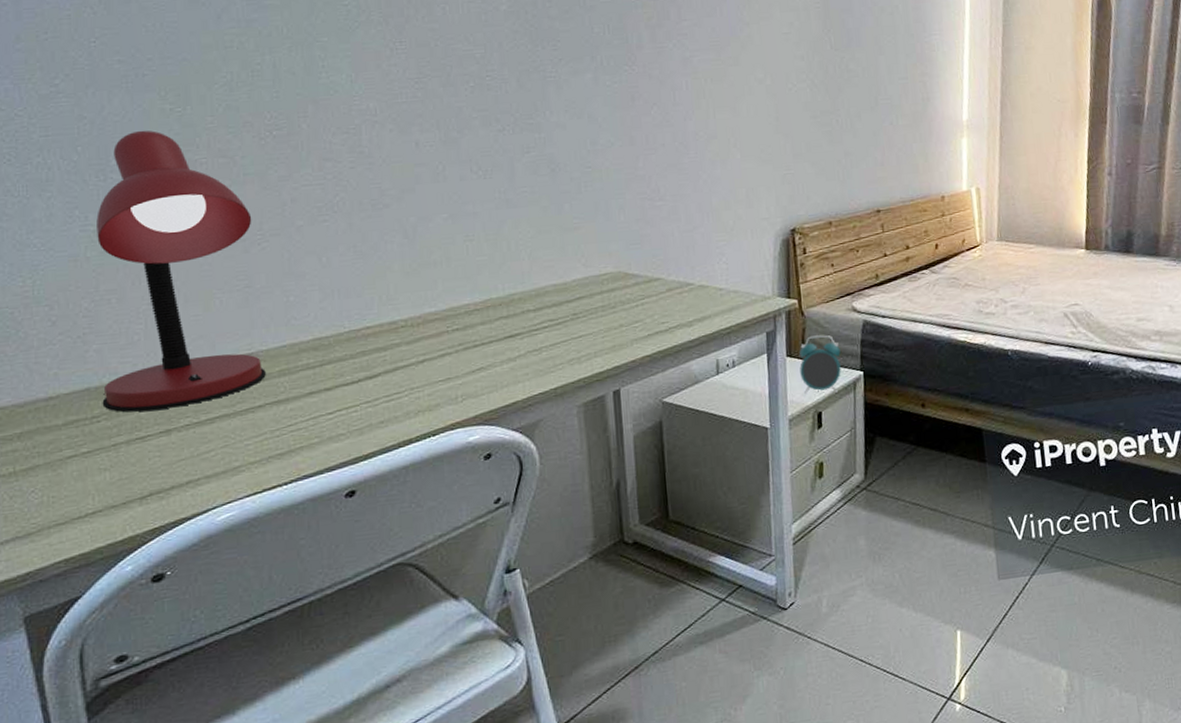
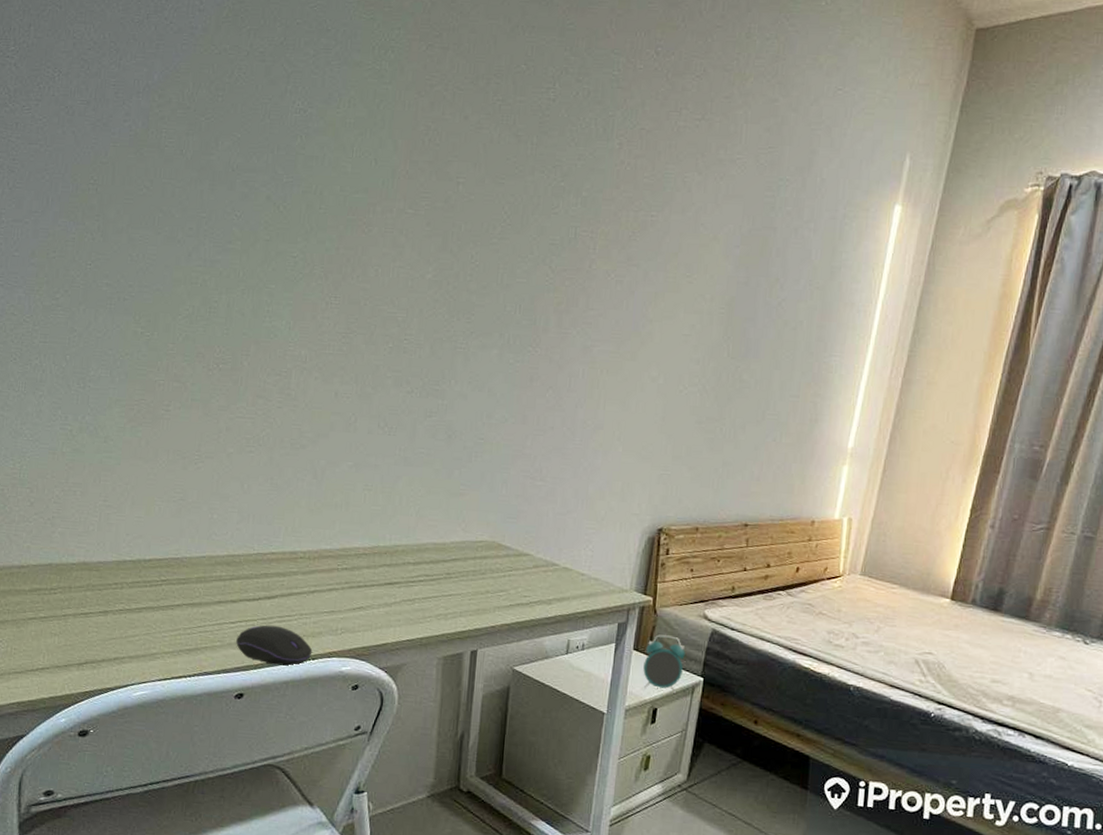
desk lamp: present [96,130,266,413] -> none [59,348,193,594]
computer mouse: none [338,406,432,451] -> present [236,624,313,665]

